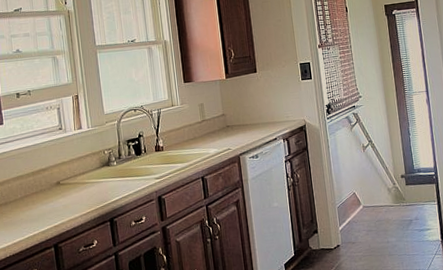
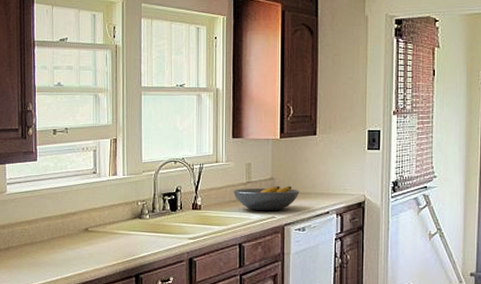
fruit bowl: none [191,120,249,145] -> present [233,185,300,211]

